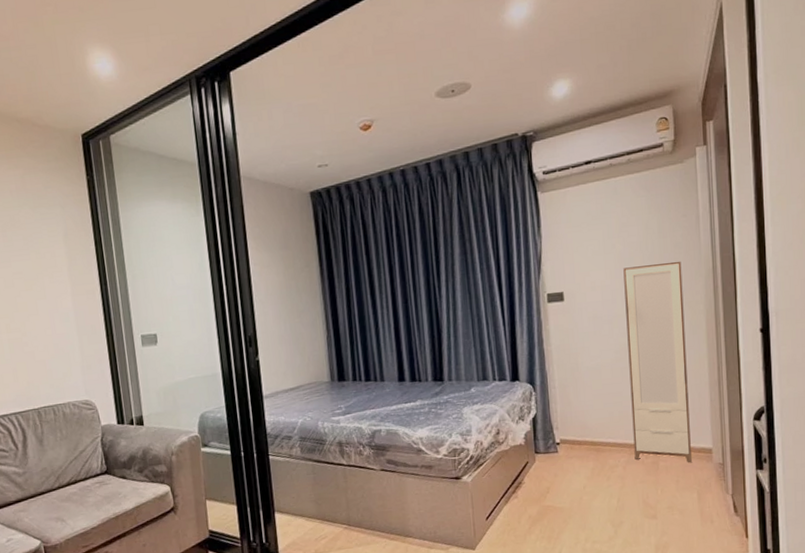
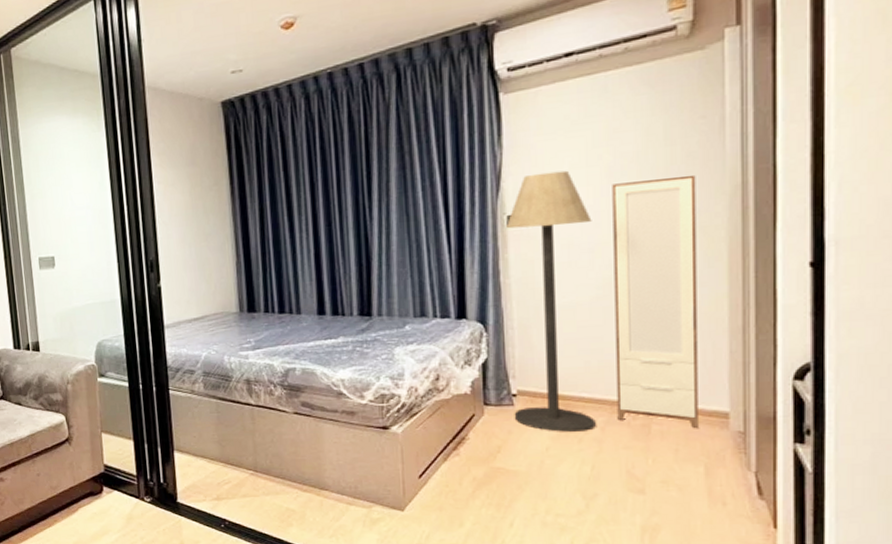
floor lamp: none [547,256,619,473] -> present [507,170,596,432]

